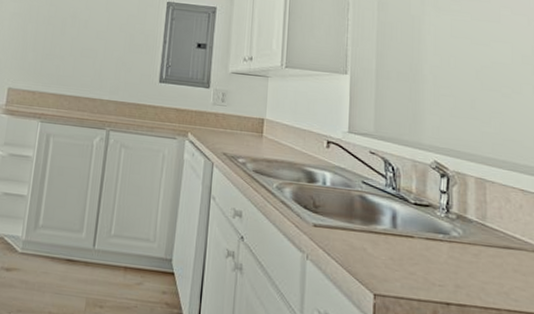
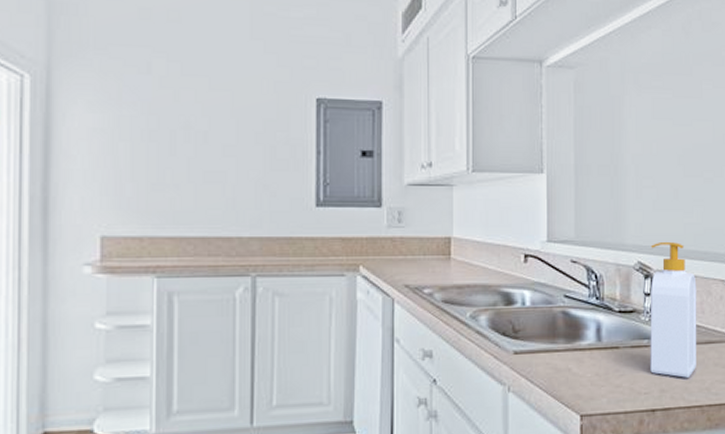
soap bottle: none [445,145,495,279] -> present [650,241,697,378]

